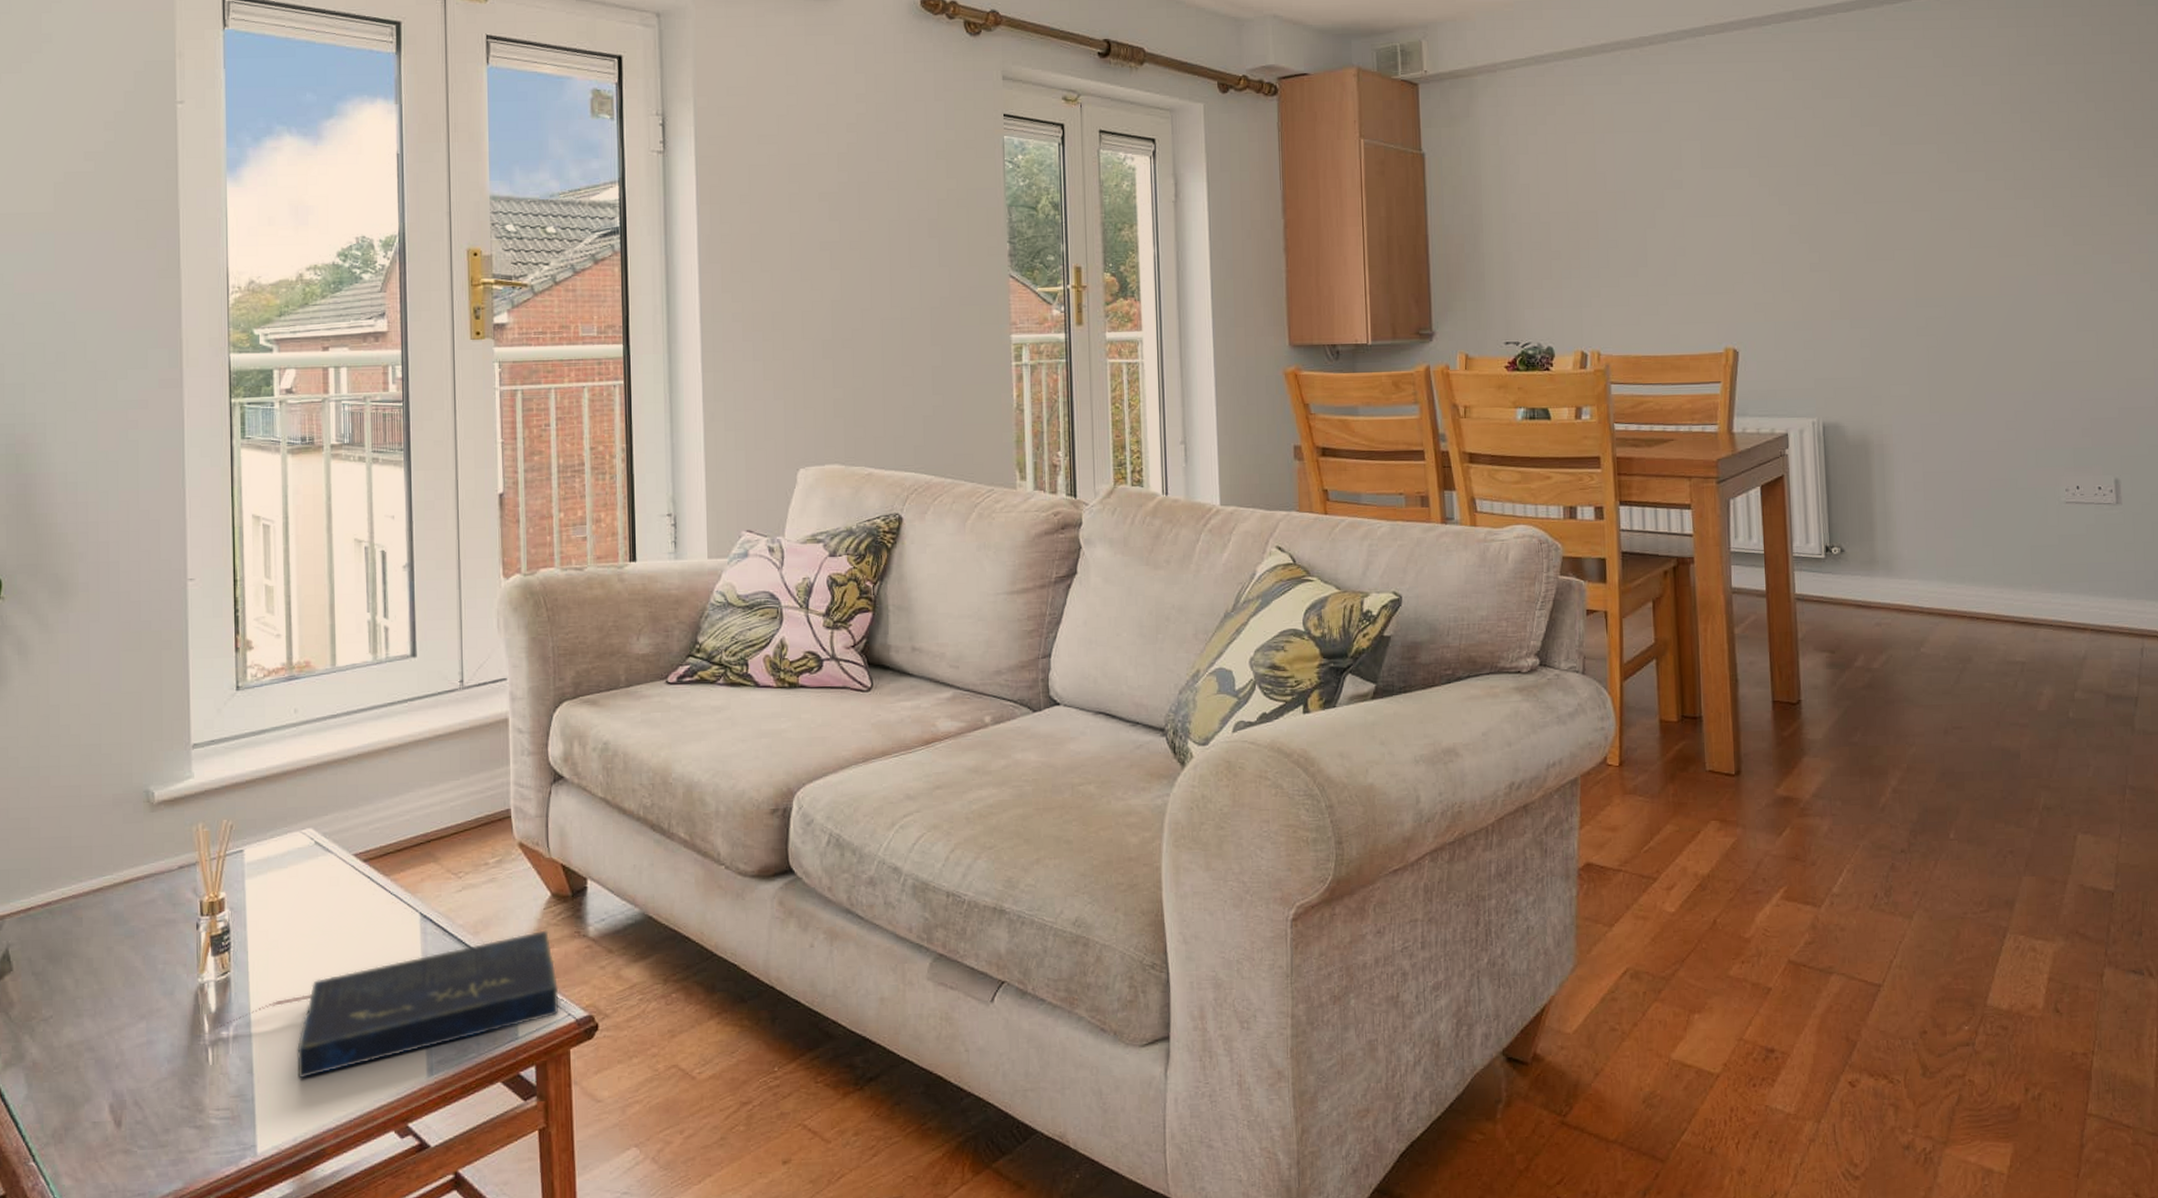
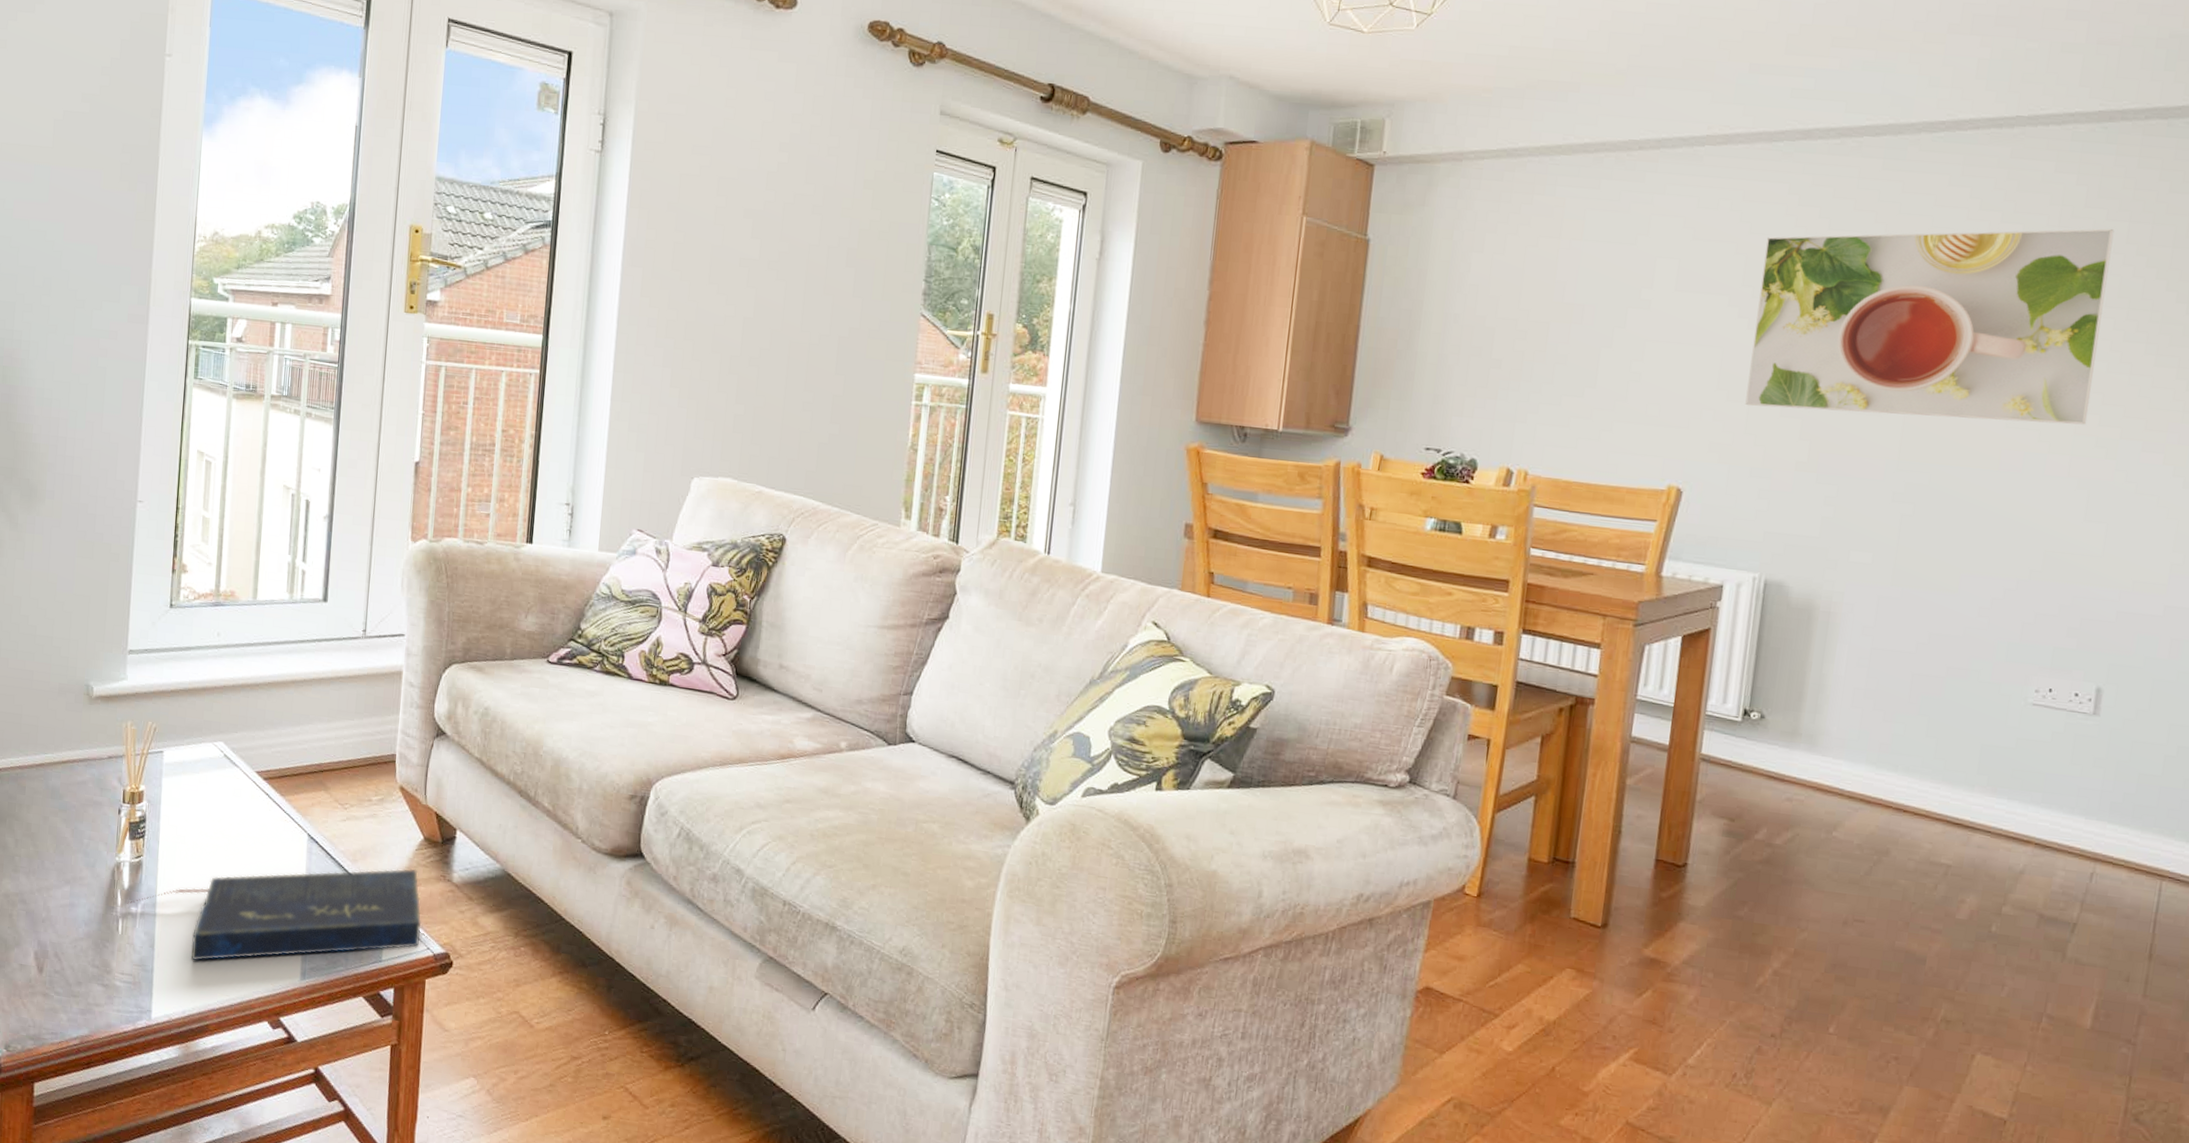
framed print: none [1771,72,2064,266] -> present [1745,228,2114,425]

